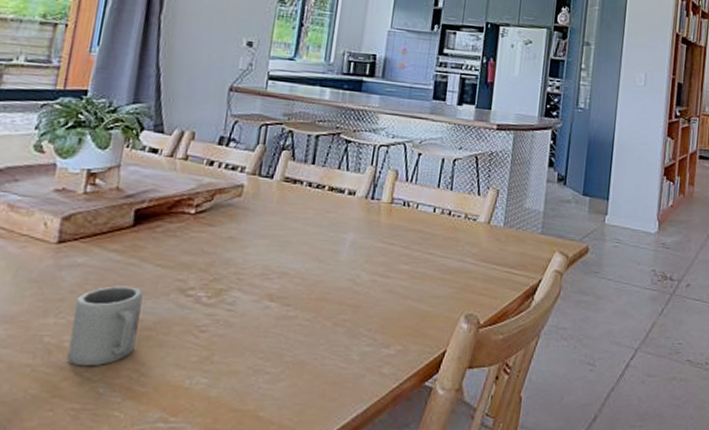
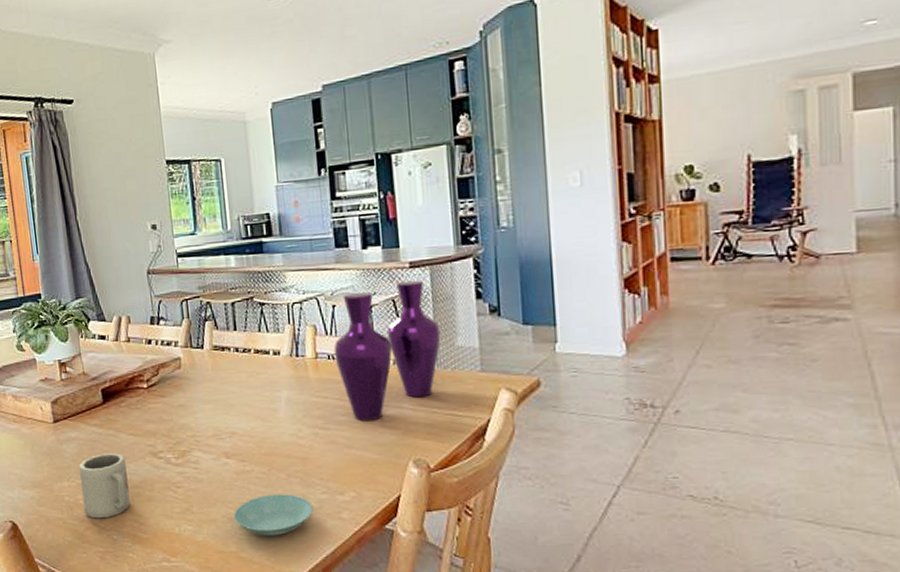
saucer: none [260,344,354,392] -> present [233,494,313,536]
vase: none [409,140,514,271] -> present [333,280,441,420]

